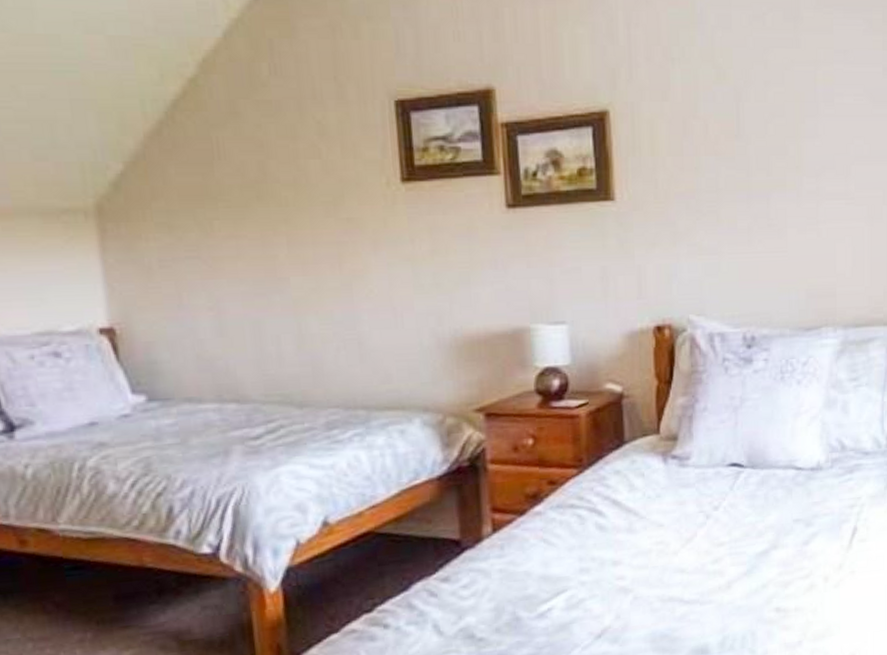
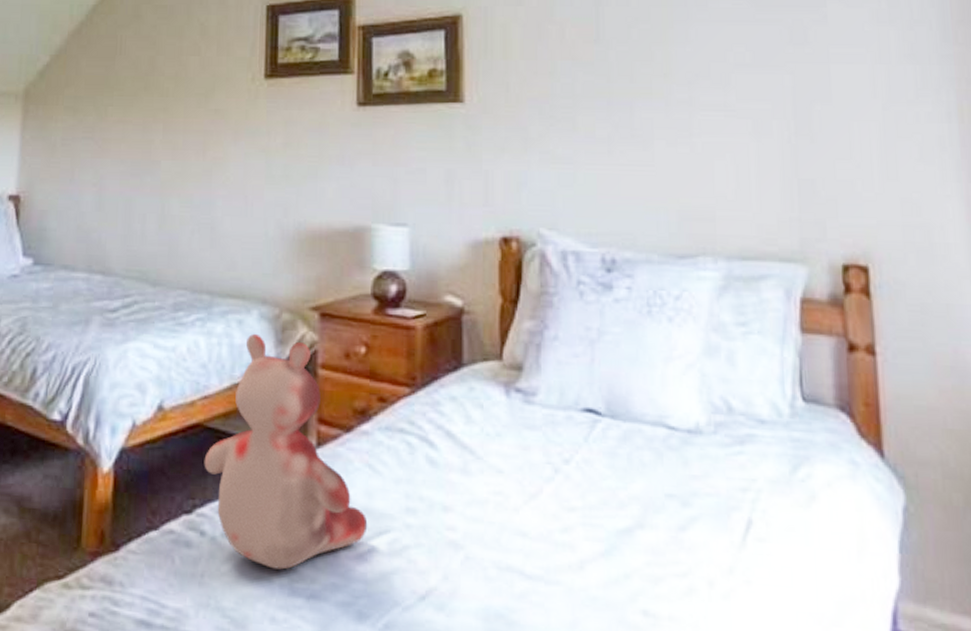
teddy bear: none [379,440,546,642] -> present [204,333,368,570]

